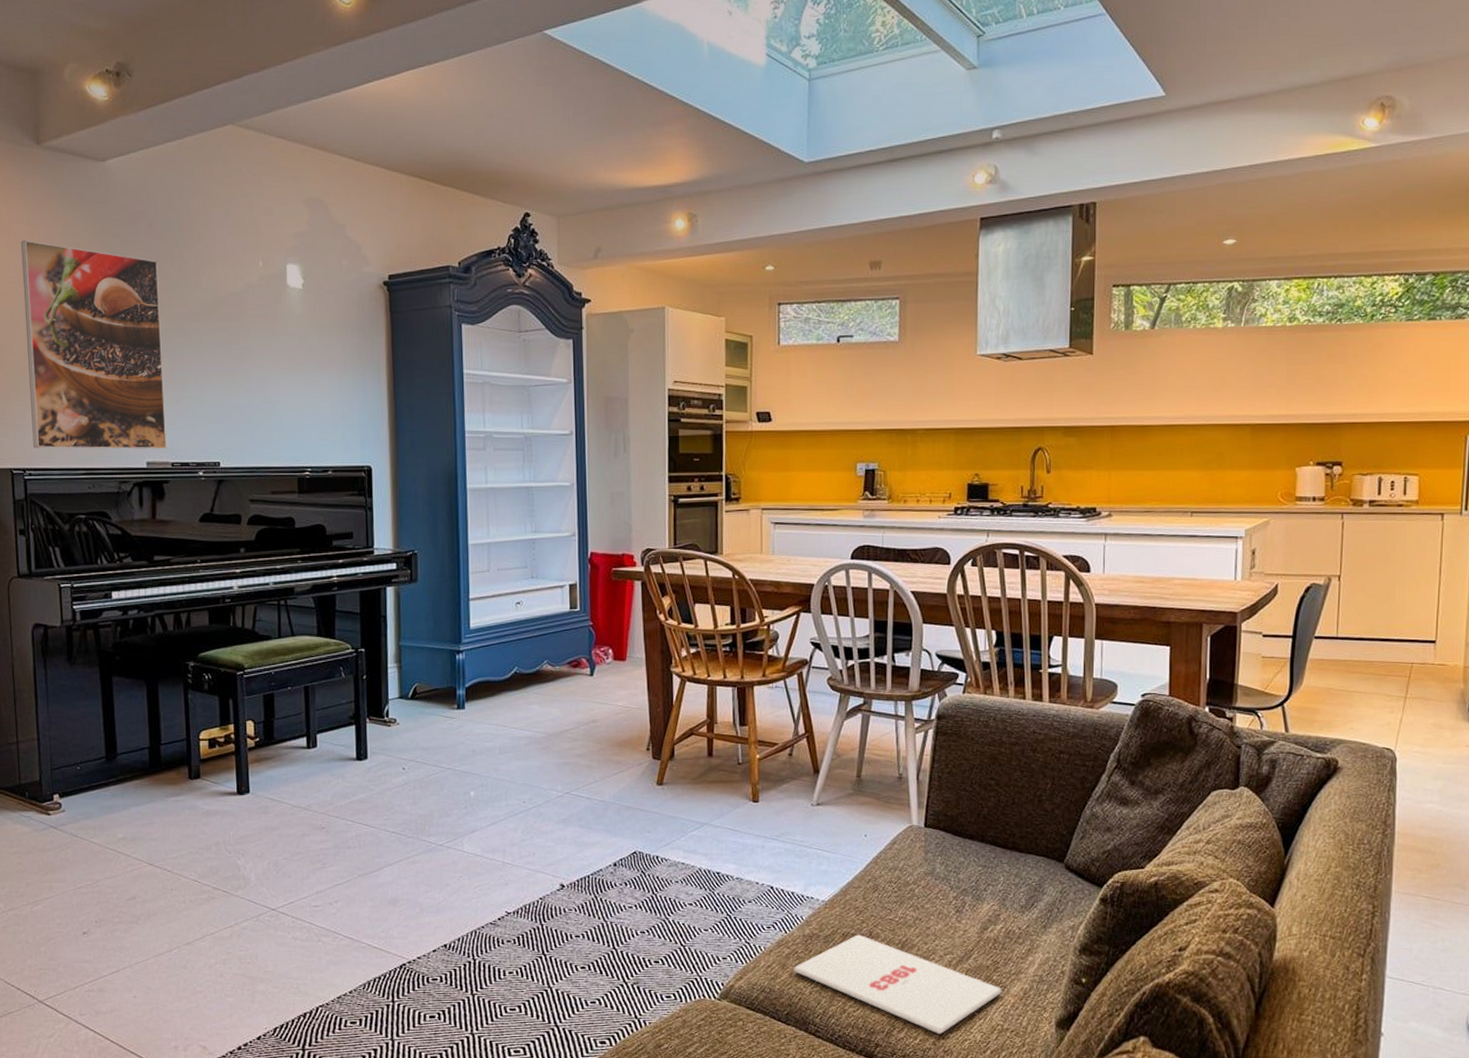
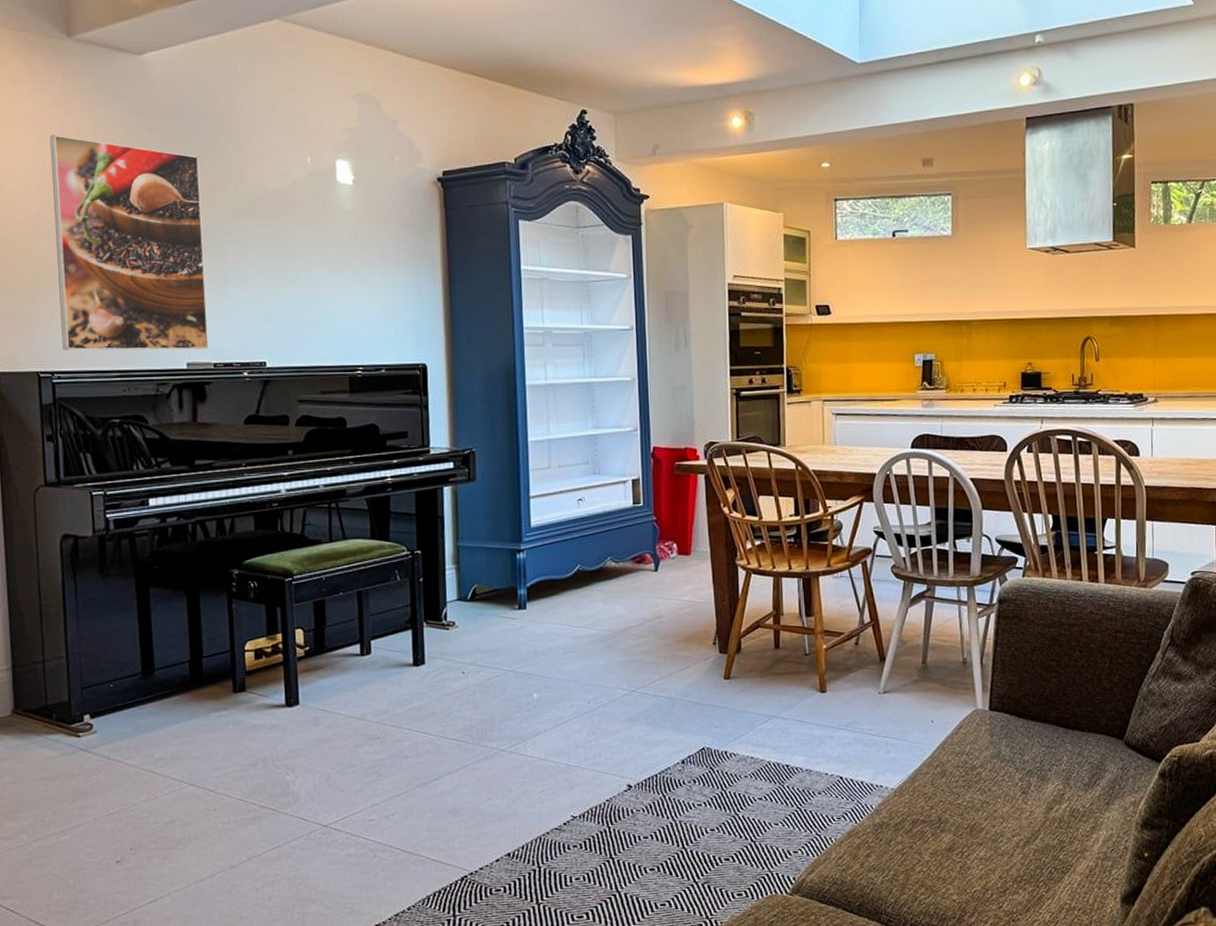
magazine: present [794,934,1002,1035] -> none [865,820,1069,917]

